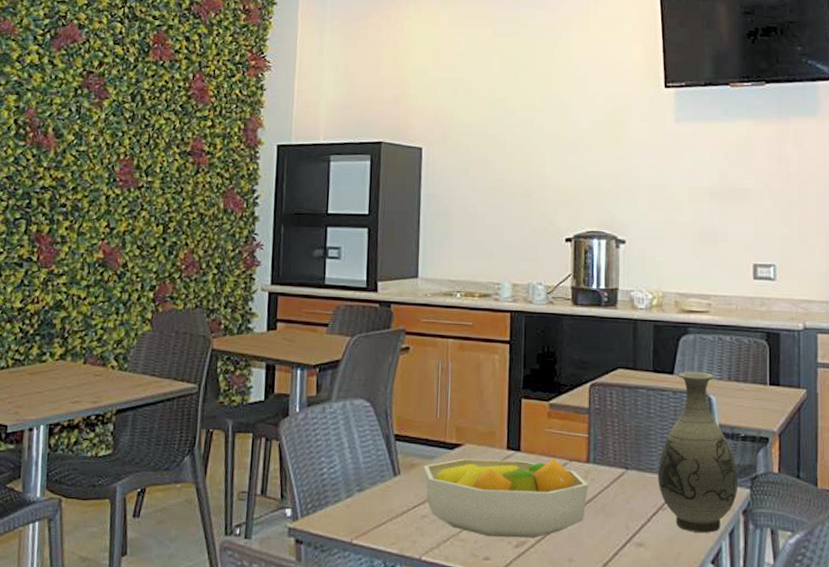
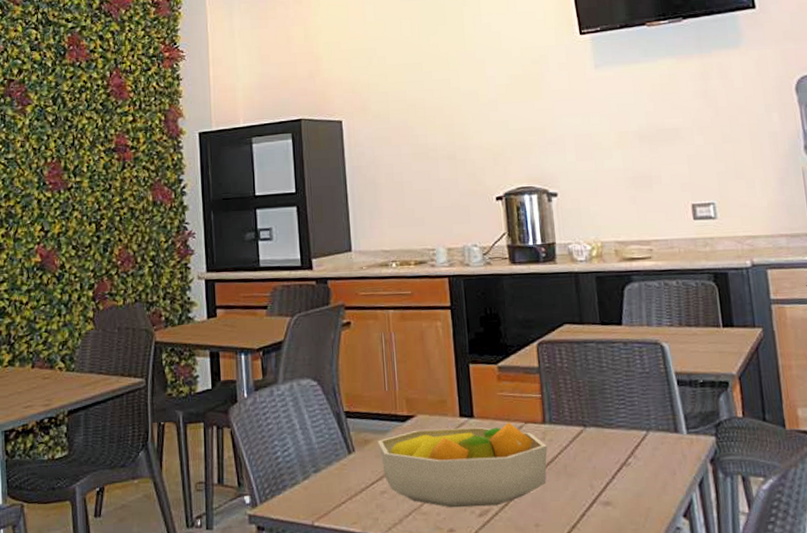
vase: present [658,372,738,533] -> none [616,320,703,486]

